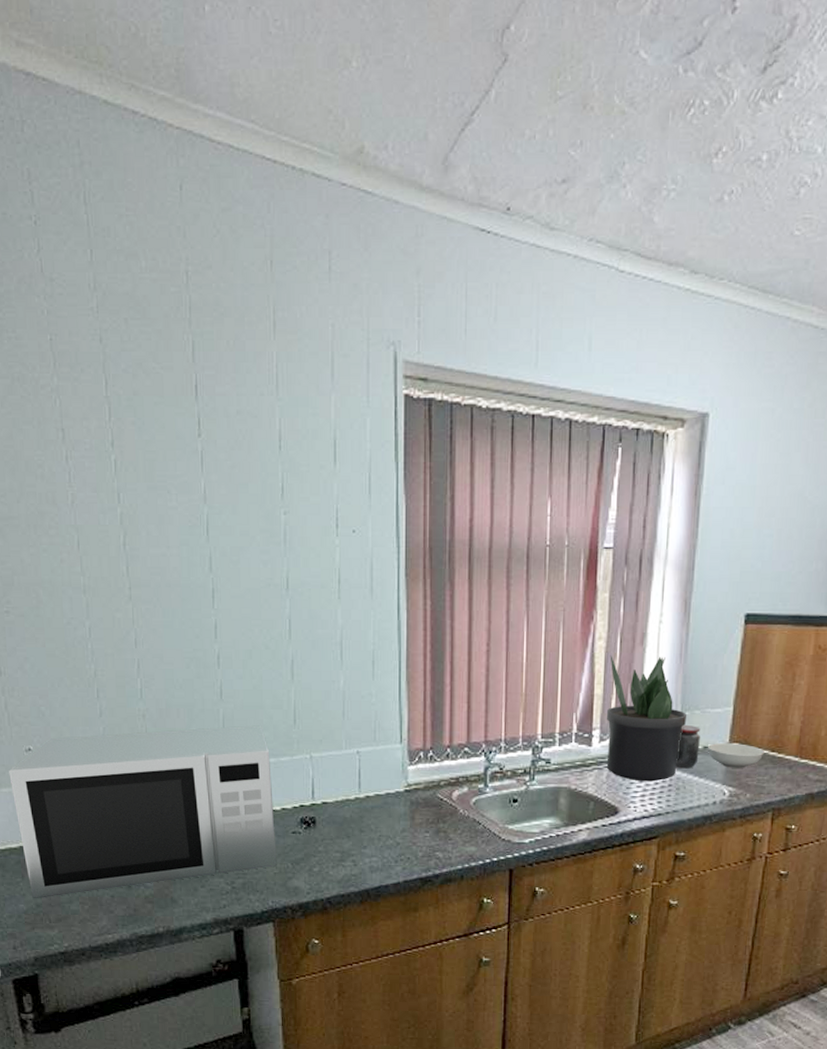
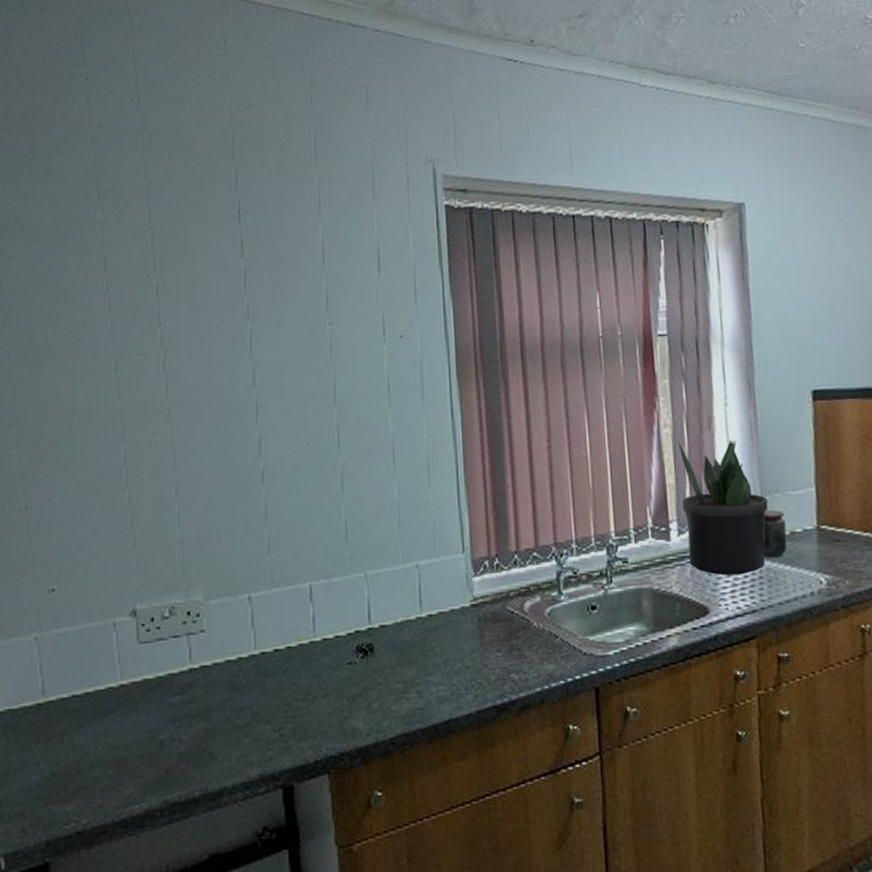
microwave: present [9,725,277,899] -> none [29,544,331,767]
bowl: present [708,743,764,768] -> none [795,526,857,554]

